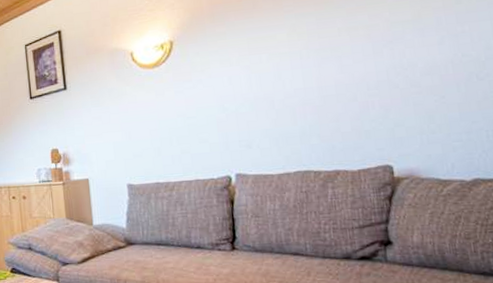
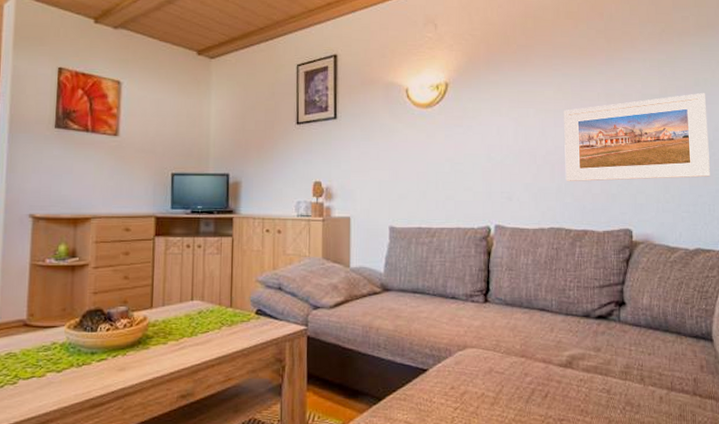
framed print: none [300,10,485,122] -> present [564,92,710,181]

